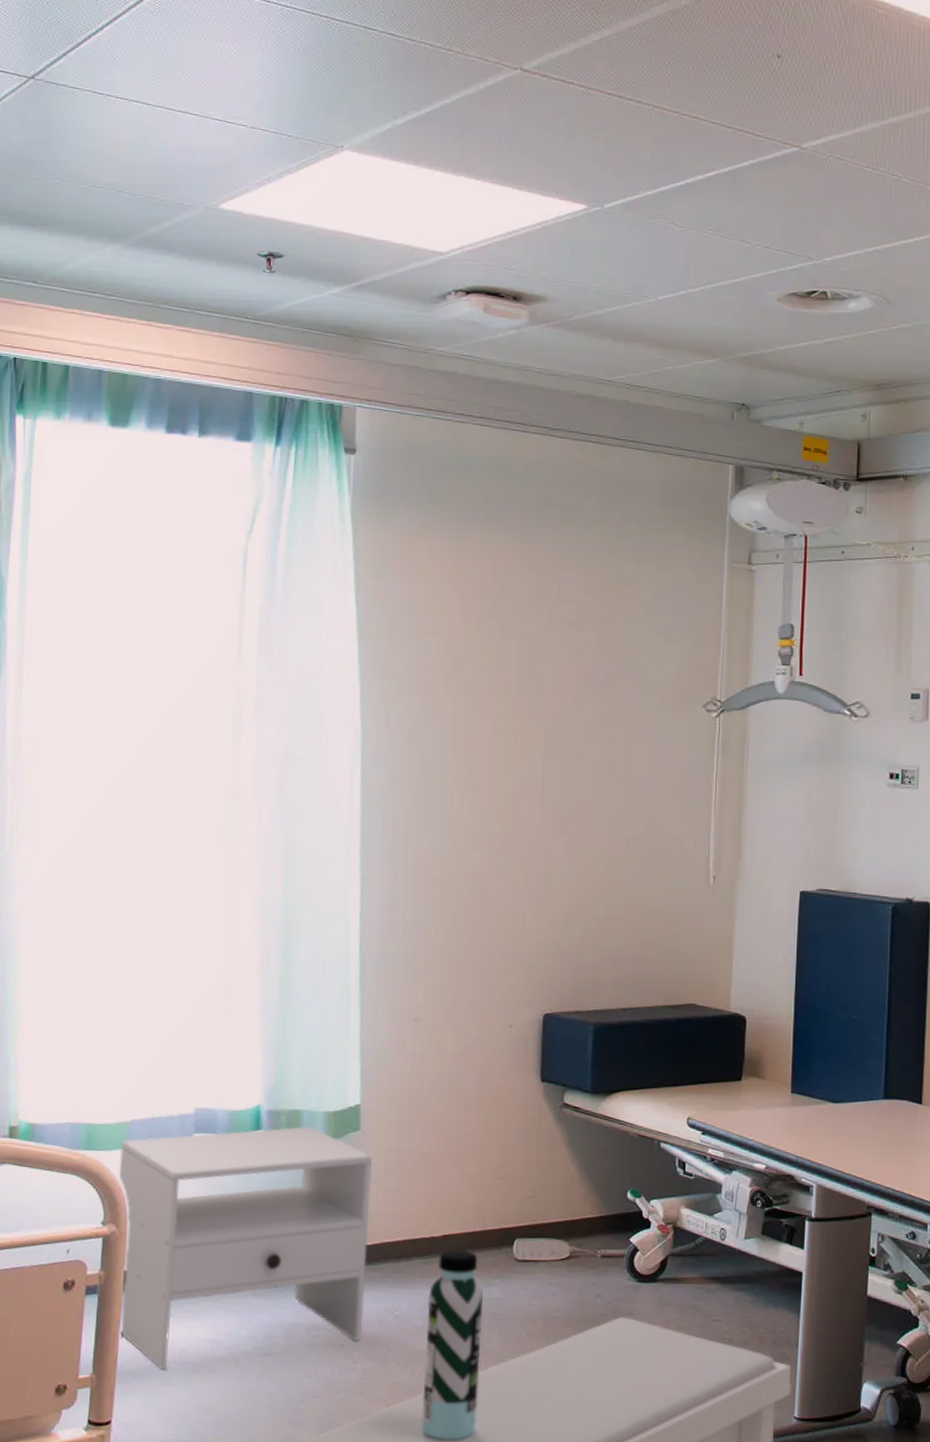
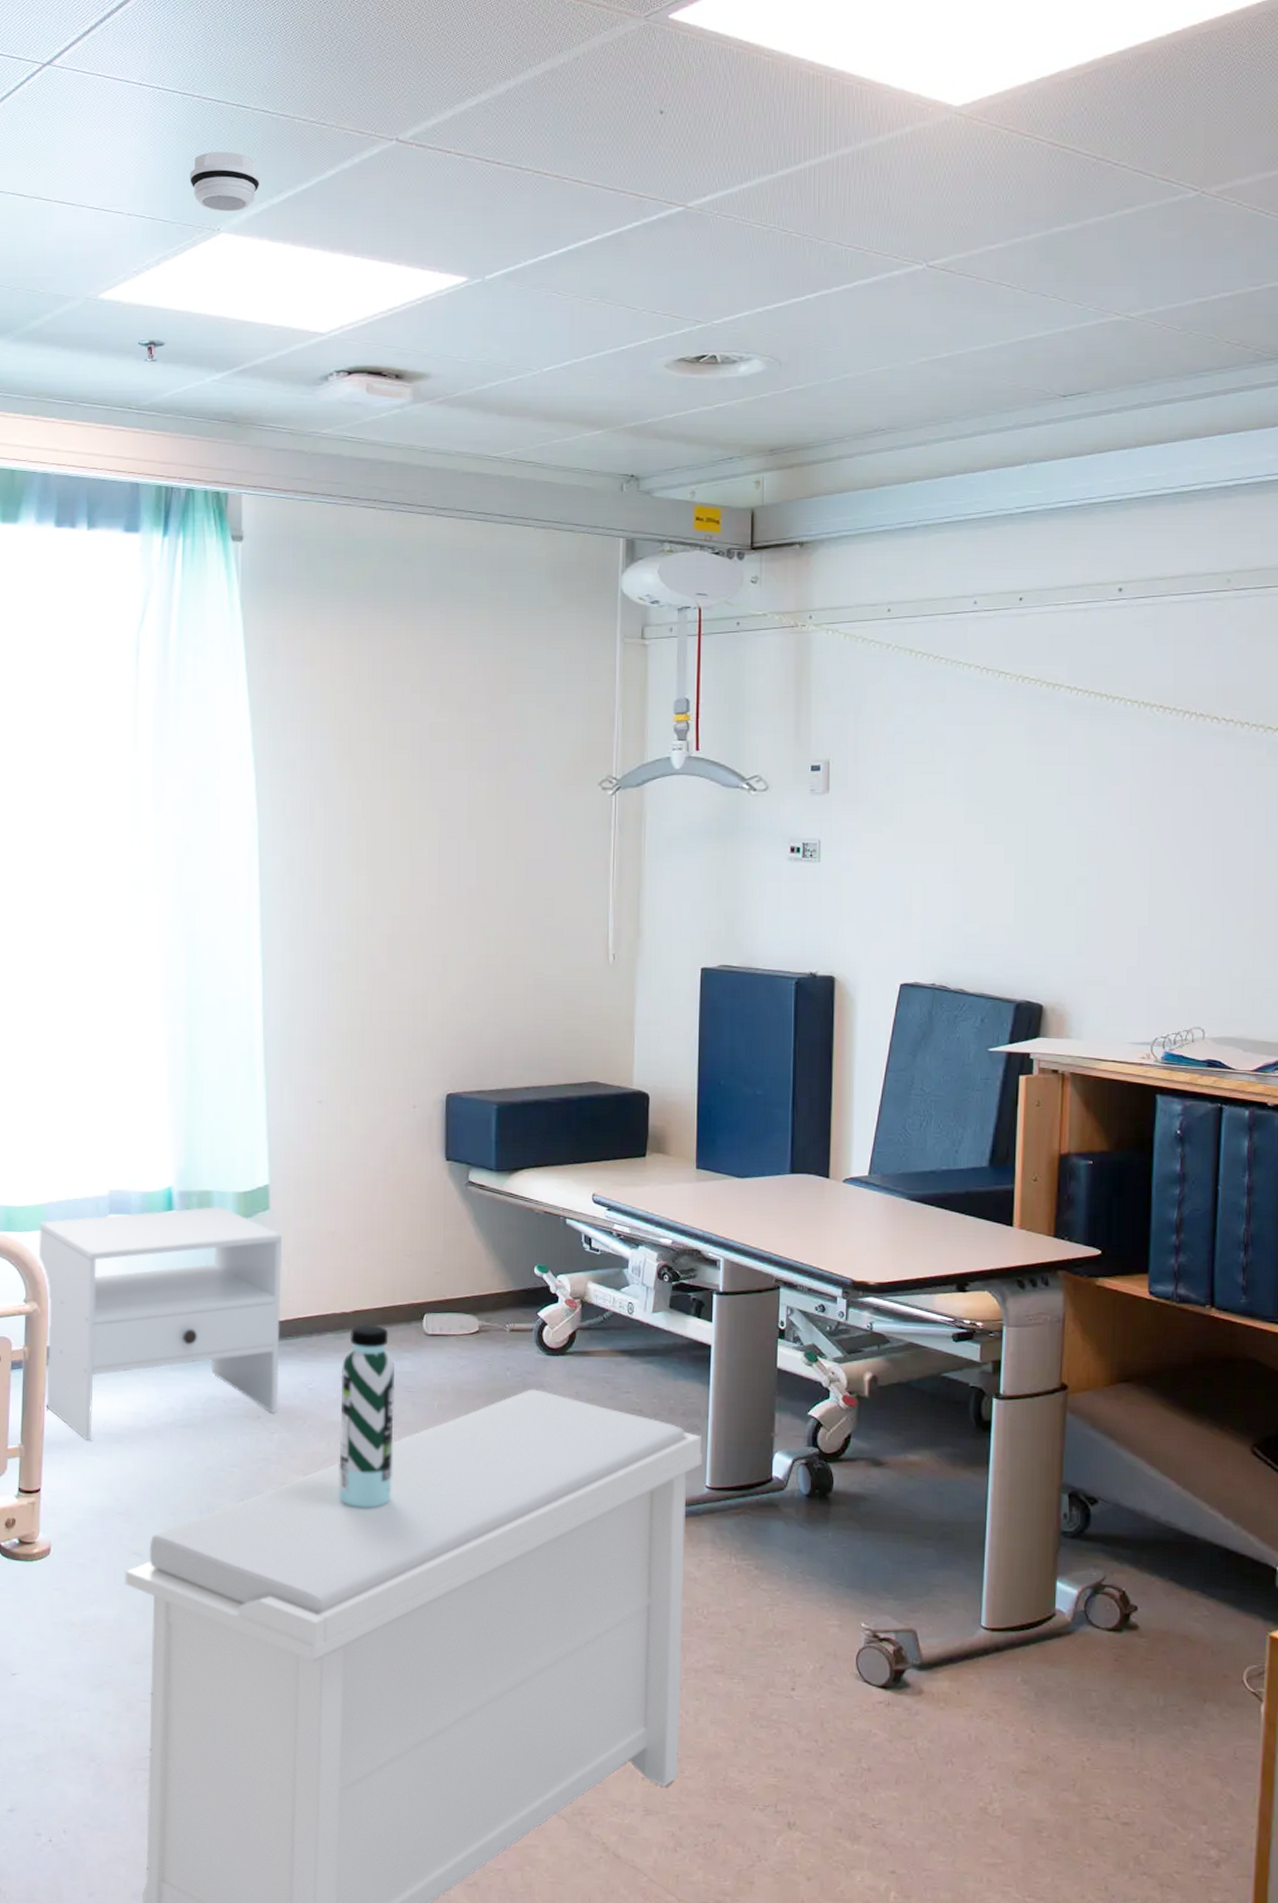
smoke detector: none [314,71,385,130] -> present [190,151,261,212]

